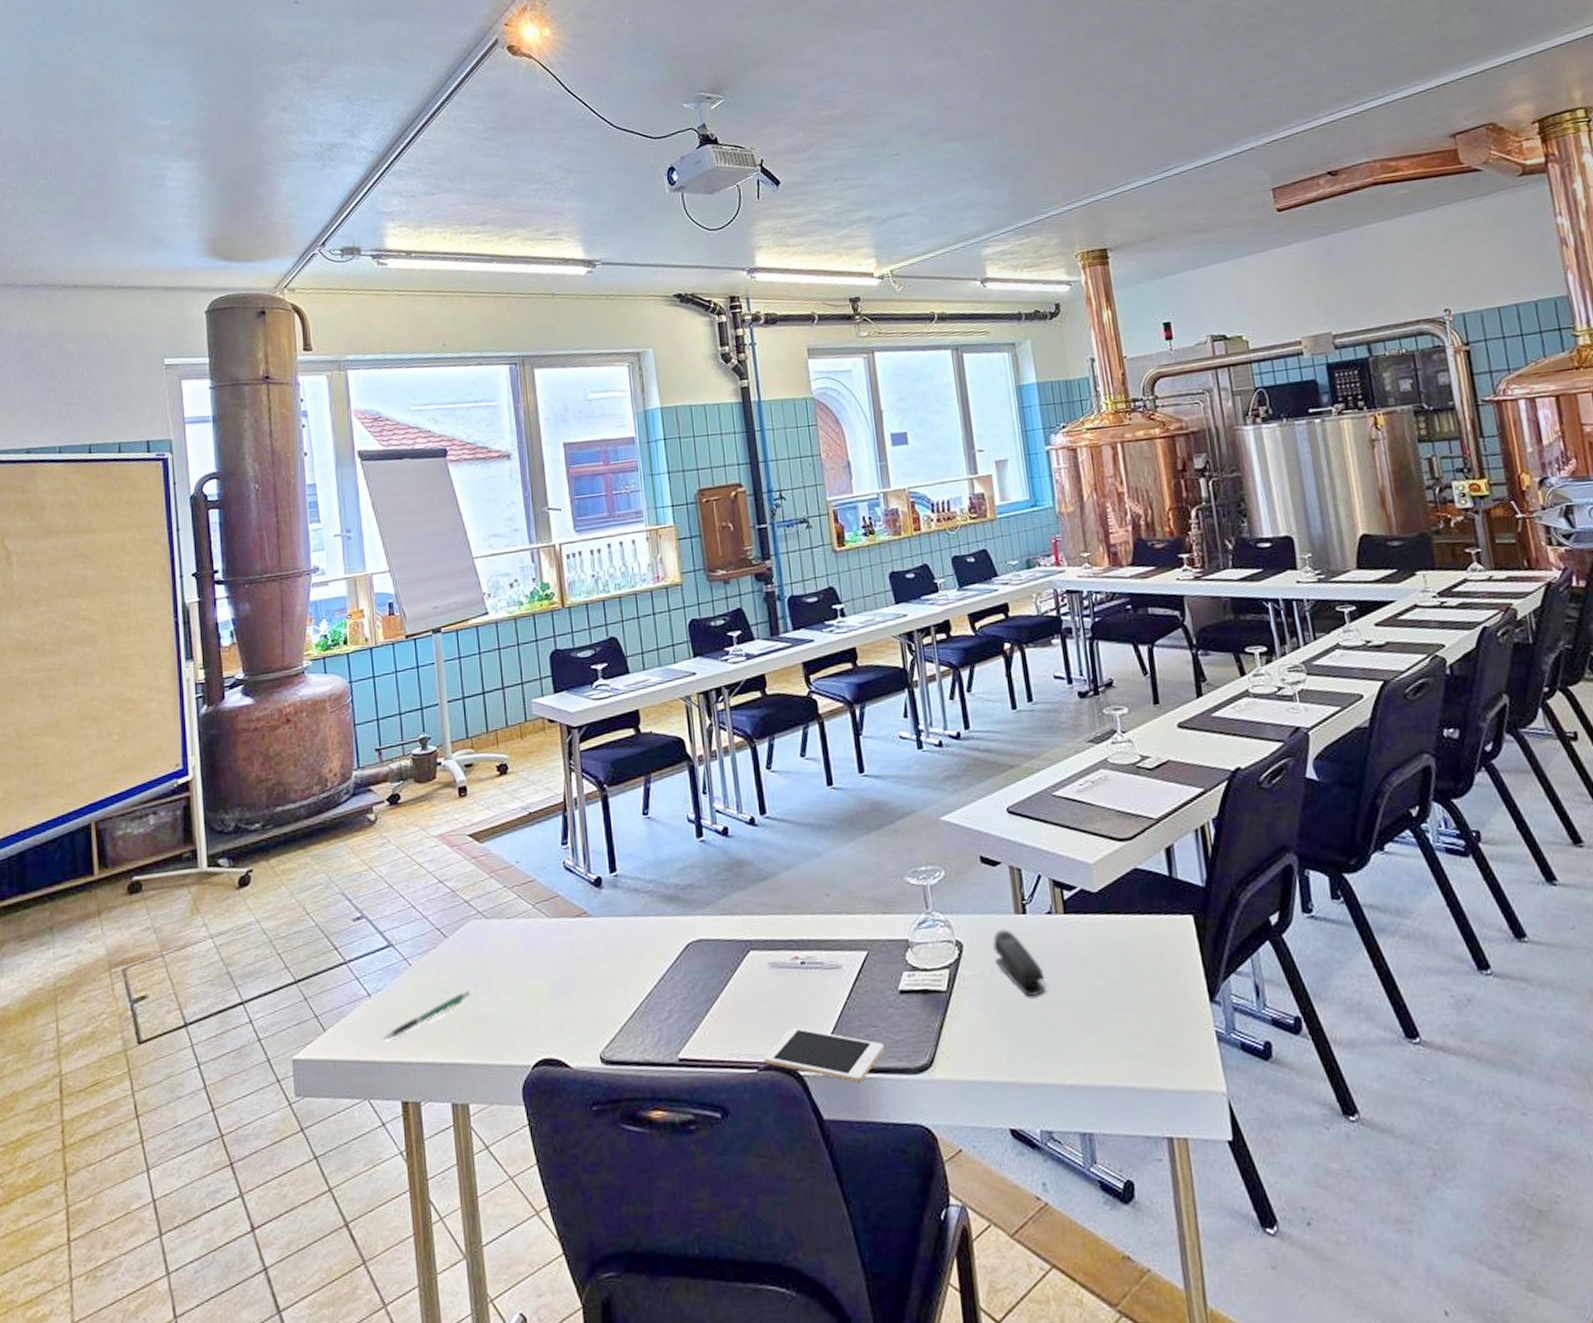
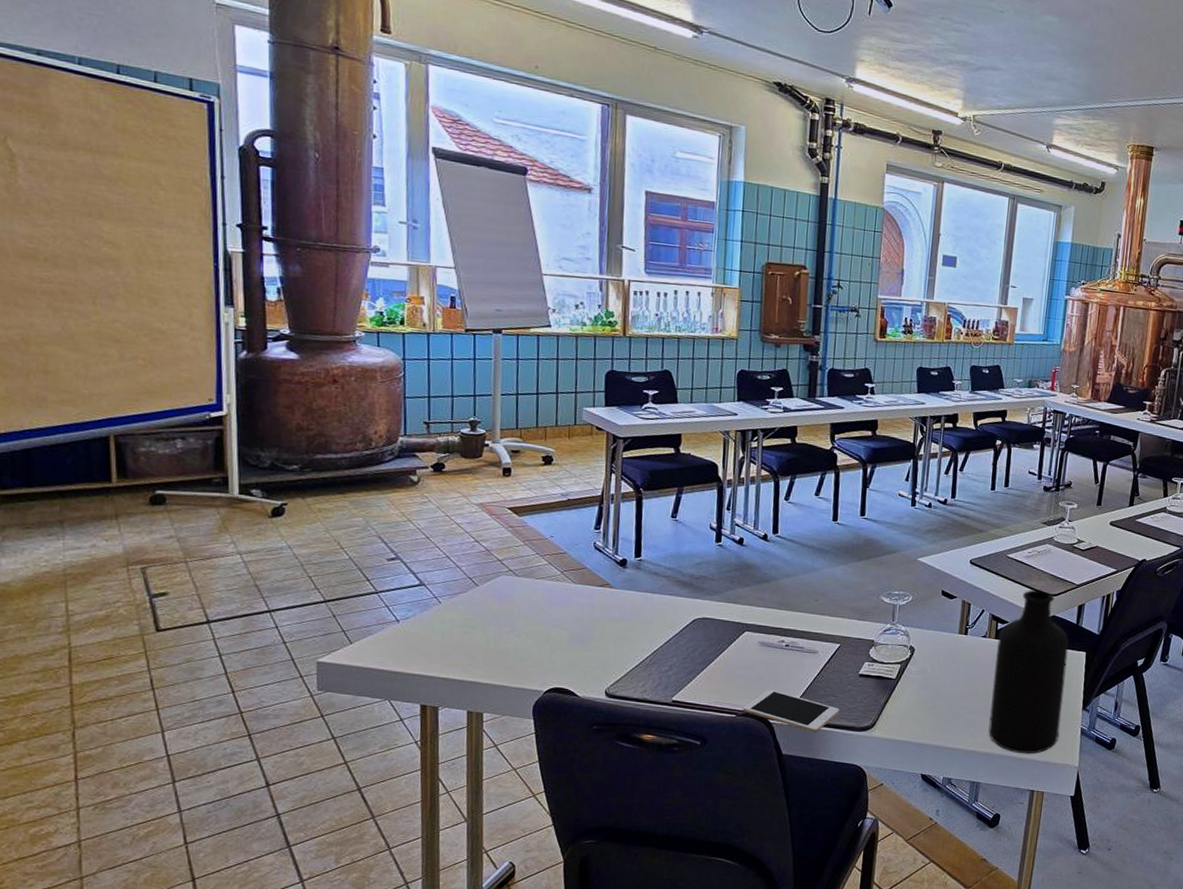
pen: present [383,991,470,1041] -> none [407,629,494,658]
stapler: present [993,929,1047,997] -> none [936,643,971,691]
bottle: none [1068,834,1188,1082] -> present [988,589,1069,754]

